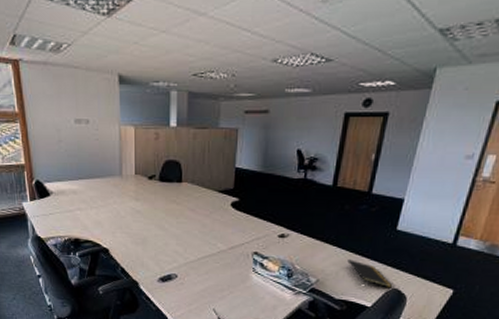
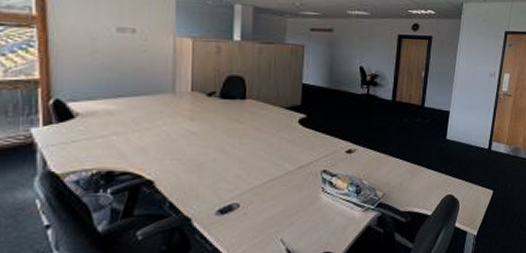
notepad: present [347,259,393,289] -> none [409,170,448,195]

